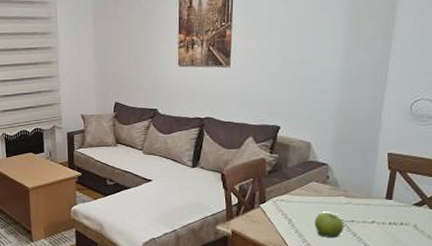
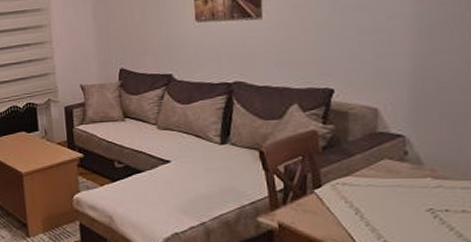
fruit: present [314,213,343,238] -> none [391,199,434,233]

